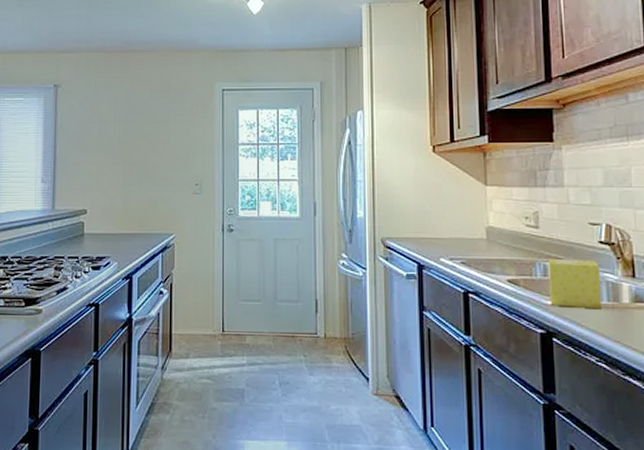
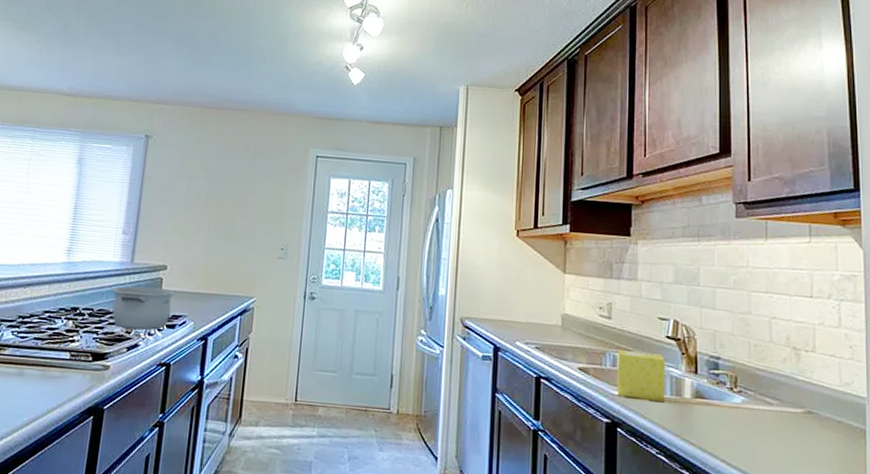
cooking pot: none [36,231,97,273] -> present [111,286,175,330]

